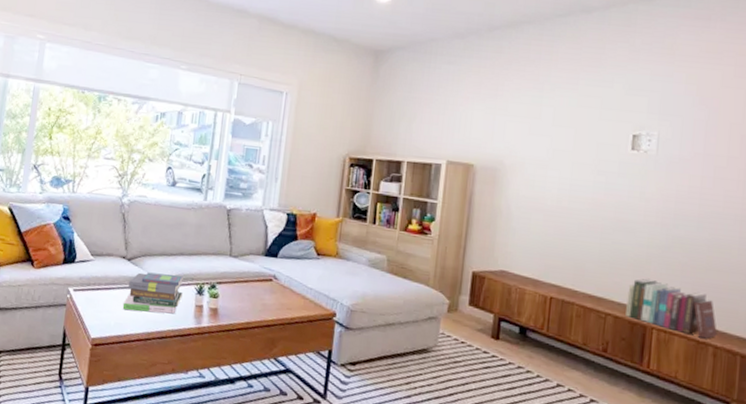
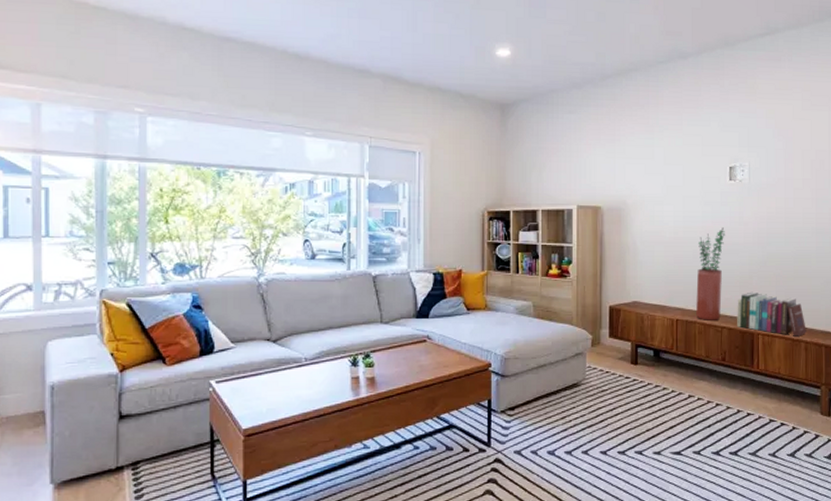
books: present [122,272,183,314] -> none [273,349,336,394]
vase: none [575,201,621,305] -> present [696,227,725,320]

